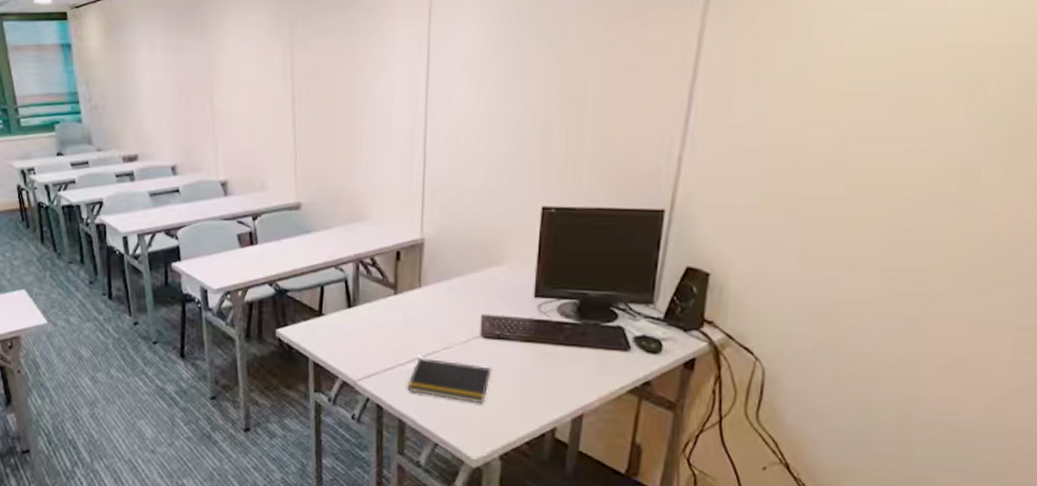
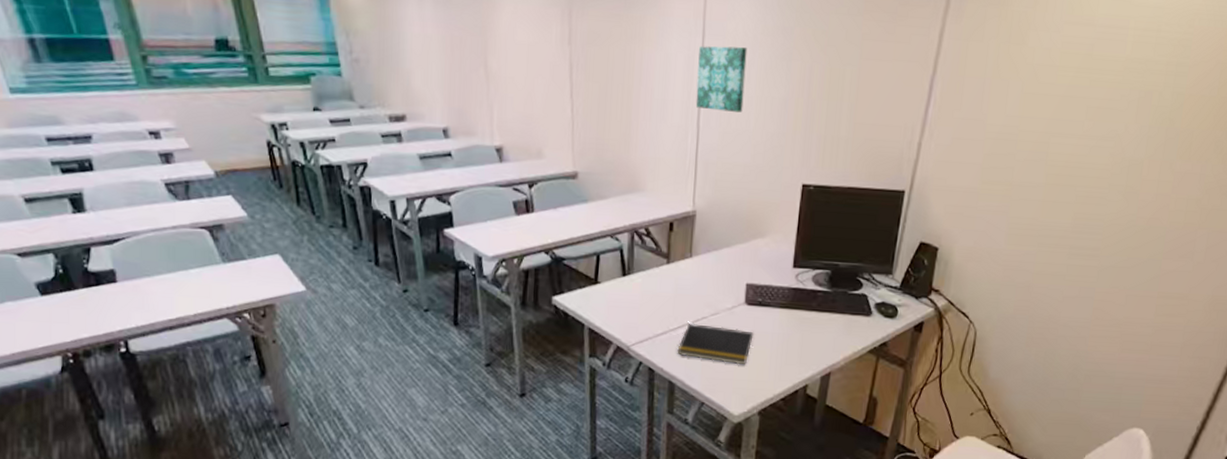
wall art: none [421,67,476,134] -> present [695,45,748,113]

